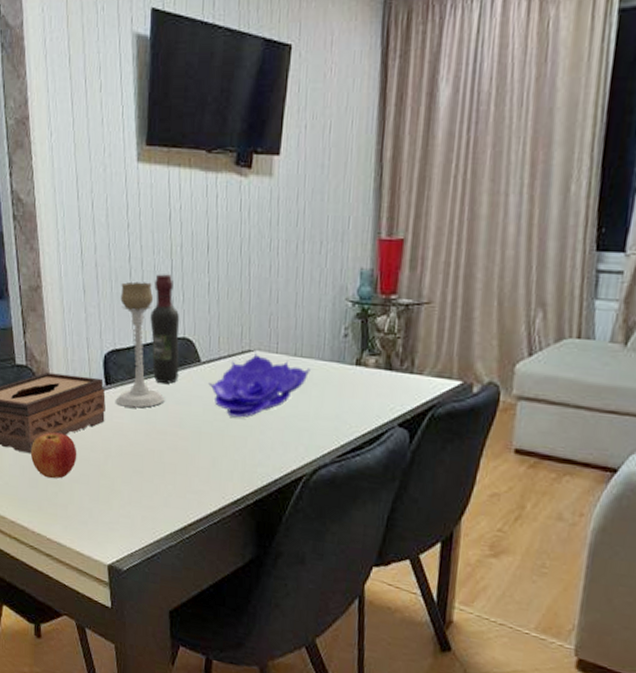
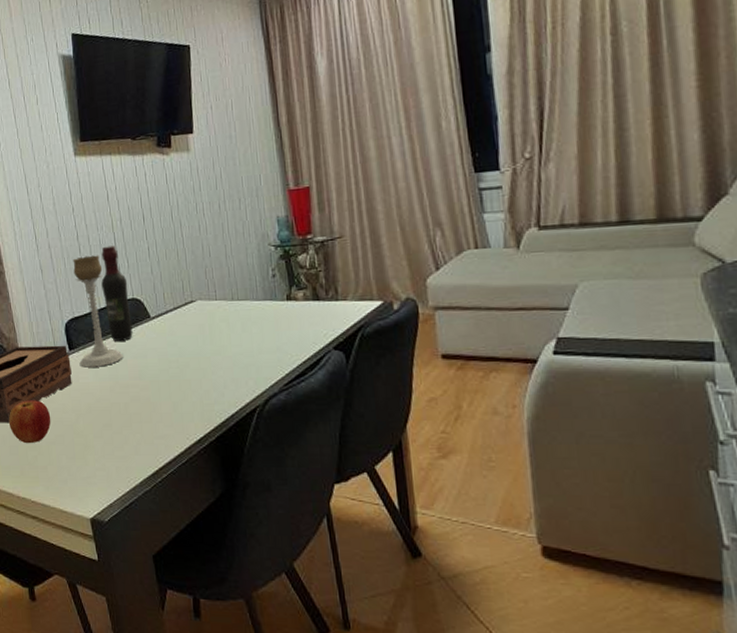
decorative bowl: present [208,352,311,418] -> none [160,302,248,363]

